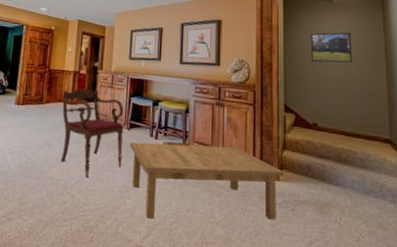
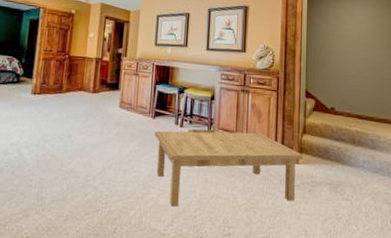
armchair: present [60,88,124,177] -> none [81,76,149,168]
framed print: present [310,32,353,63] -> none [331,20,369,50]

